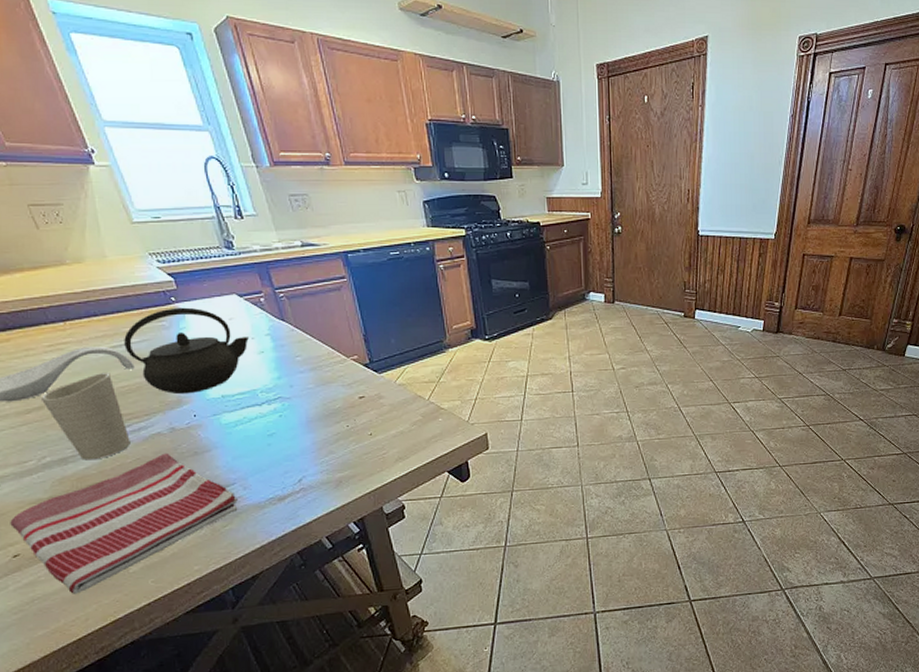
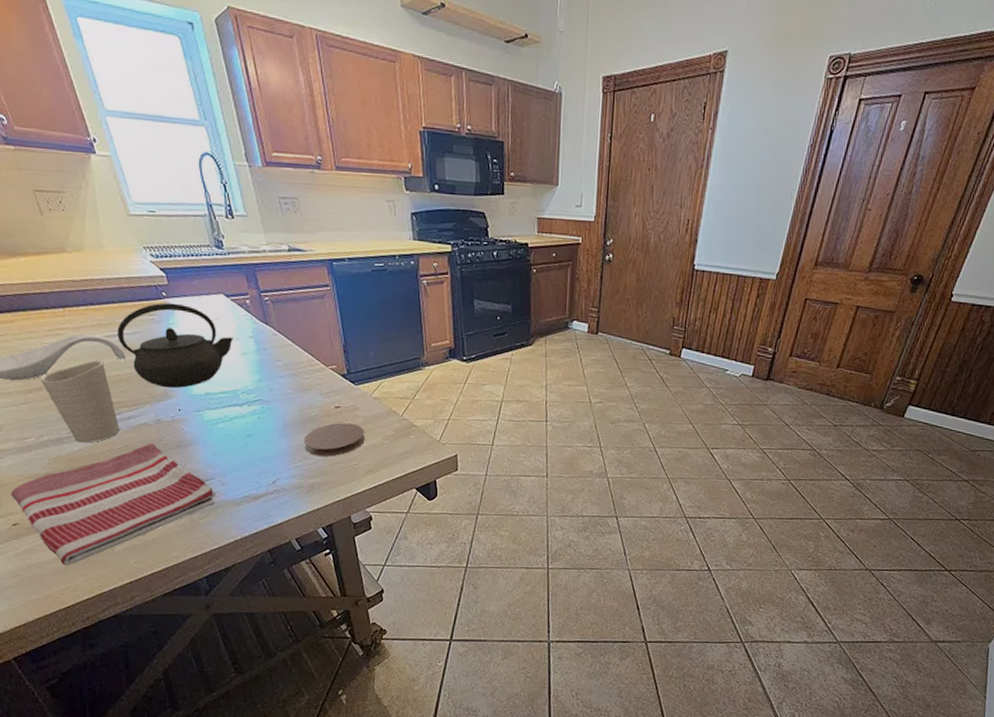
coaster: none [329,412,393,449] -> present [304,422,365,457]

